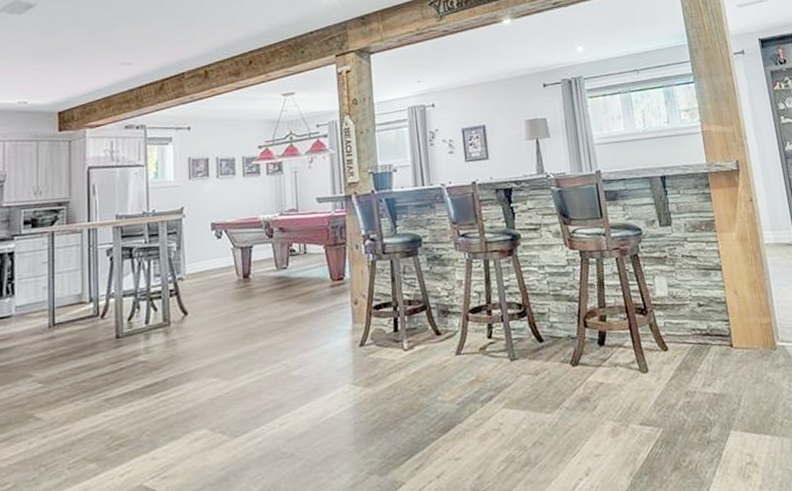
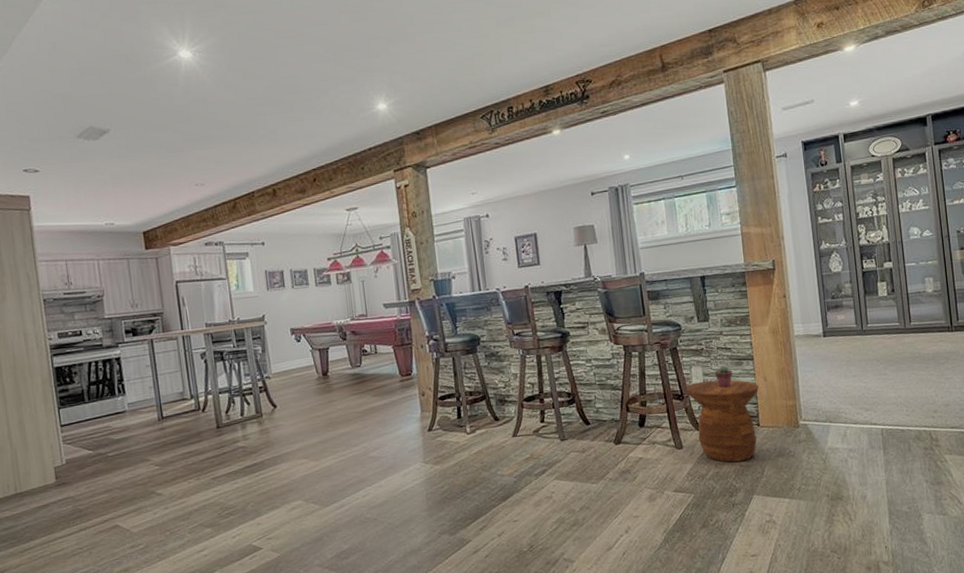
side table: none [649,292,731,390] -> present [685,380,759,463]
potted succulent: none [679,275,700,302] -> present [714,365,733,388]

